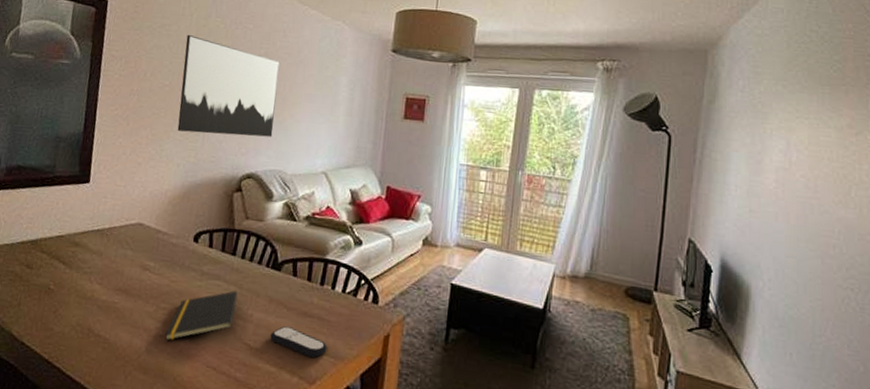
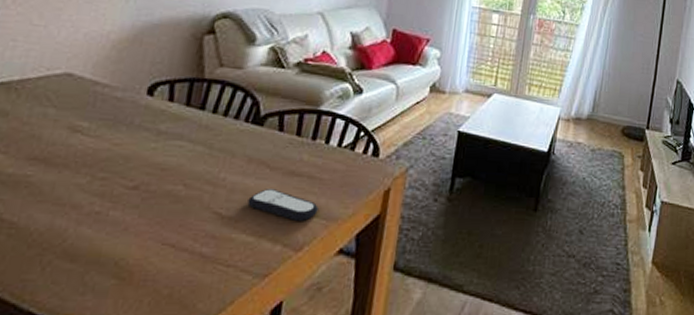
notepad: present [164,290,238,341] -> none [102,151,207,218]

